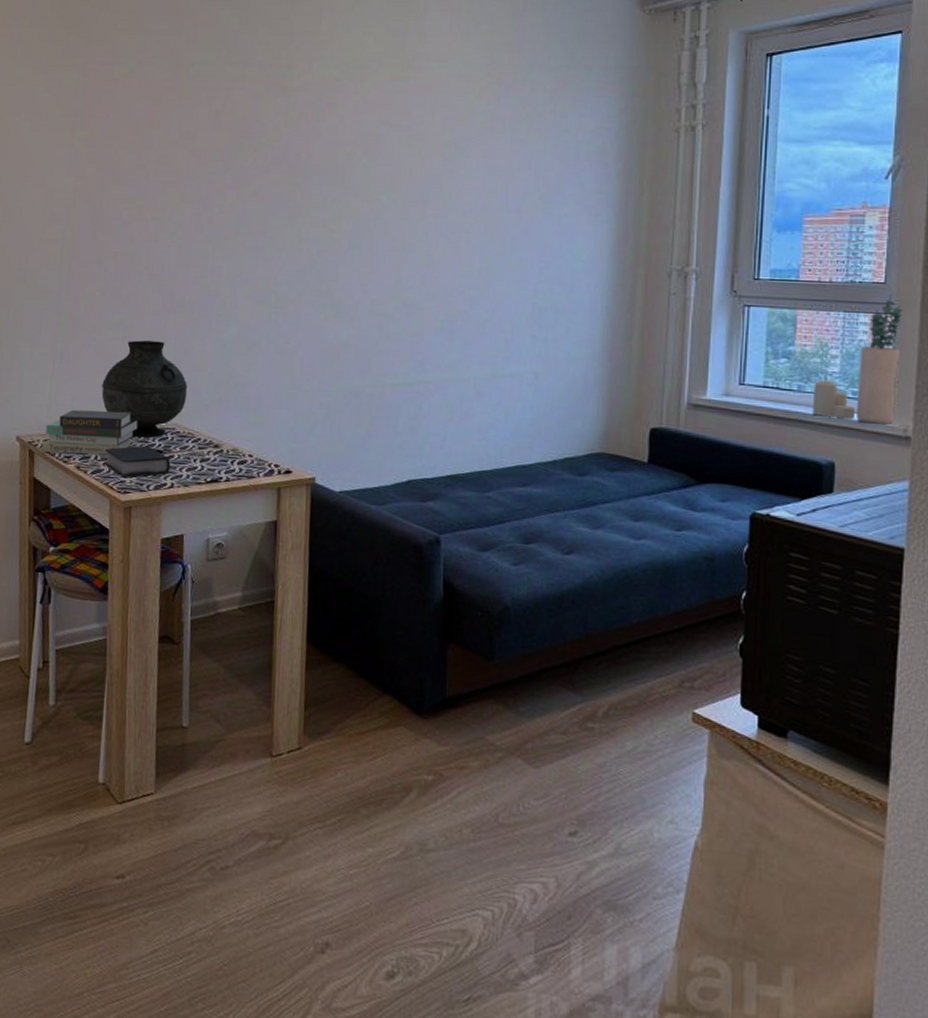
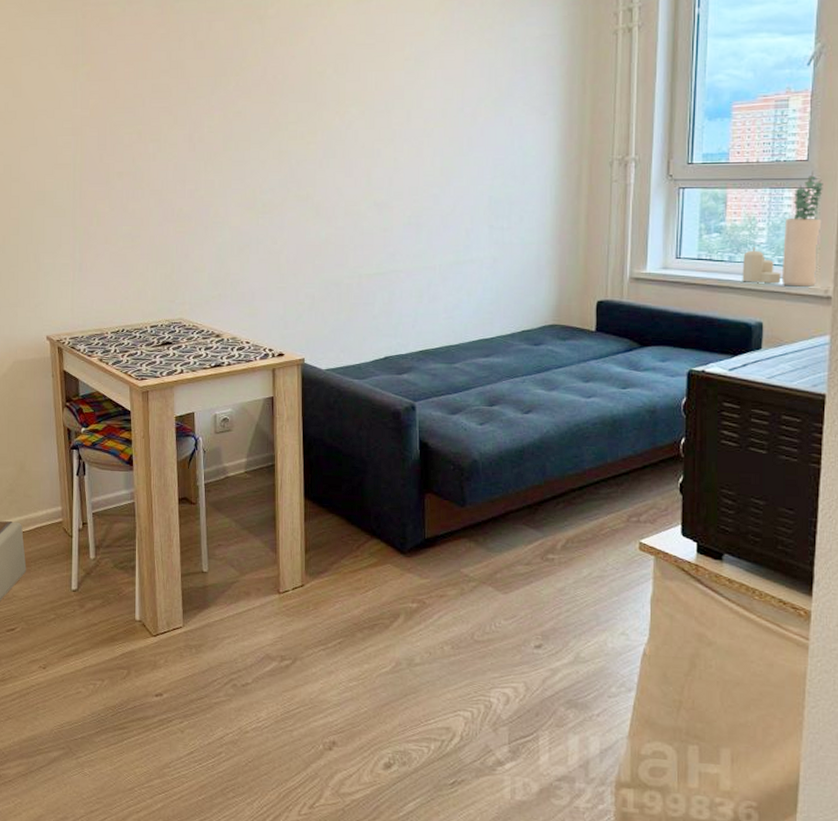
books: present [41,409,138,455] -> none [69,310,149,349]
vase: present [101,340,188,438] -> none [116,248,190,332]
book: present [105,445,171,478] -> none [122,338,179,367]

